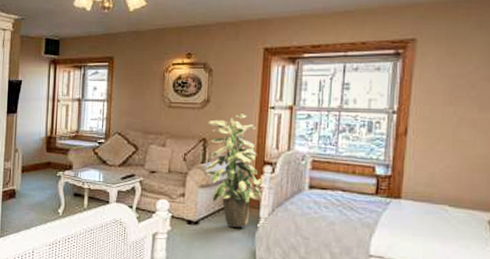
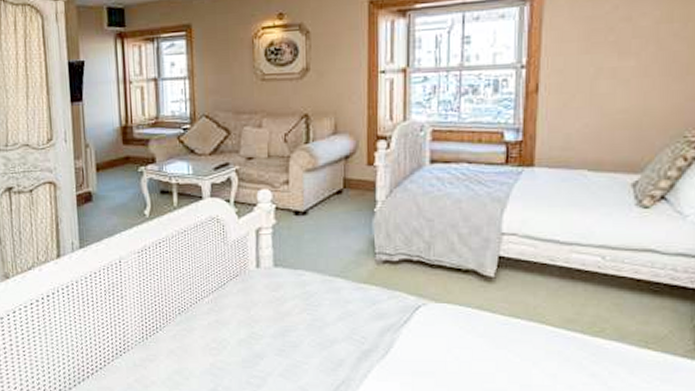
indoor plant: present [206,114,264,228] -> none [308,82,378,215]

